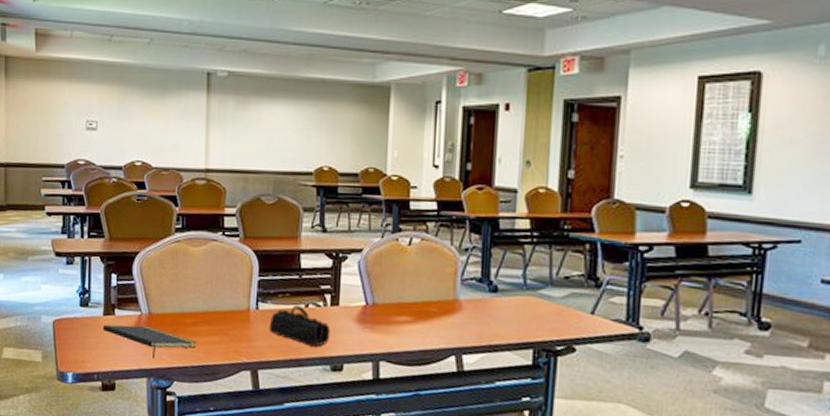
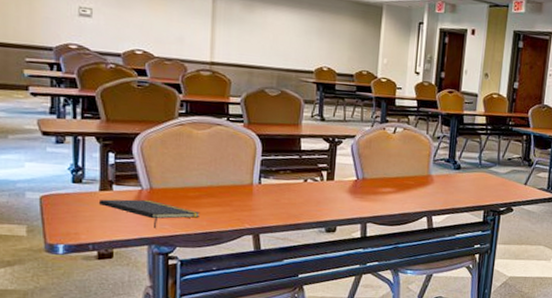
pencil case: present [269,305,331,347] -> none [270,180,326,214]

